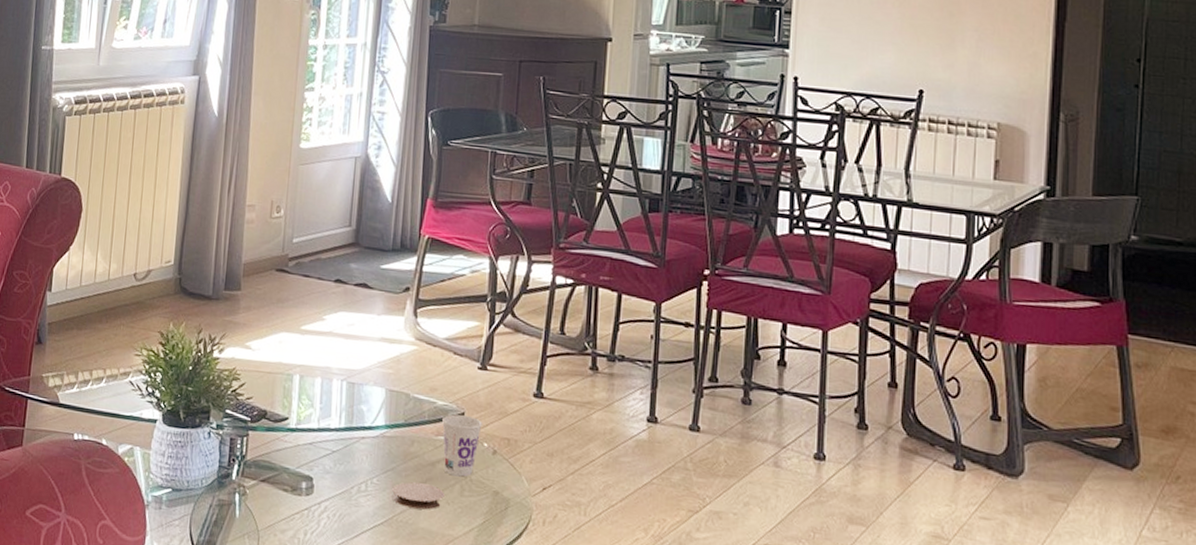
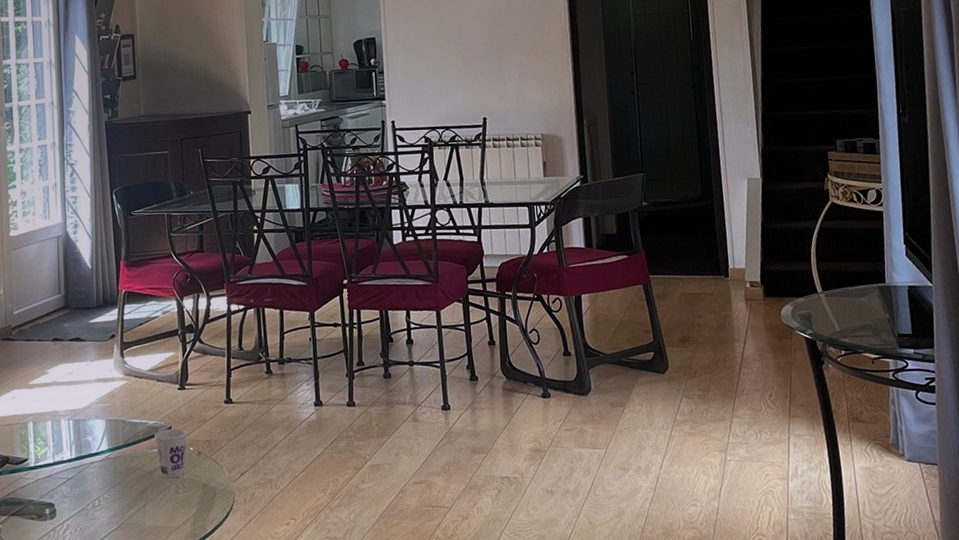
coaster: present [392,482,445,510] -> none [121,489,164,512]

